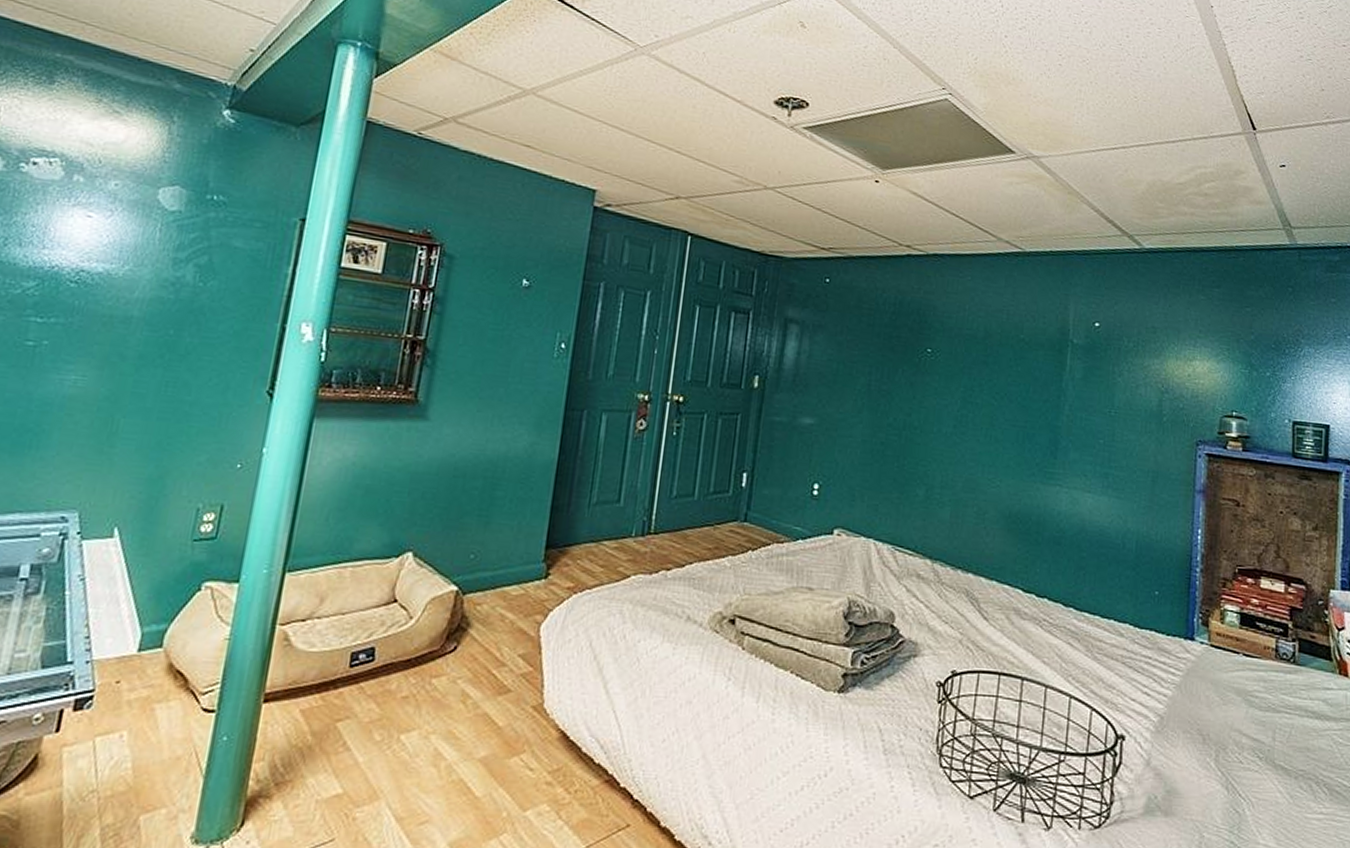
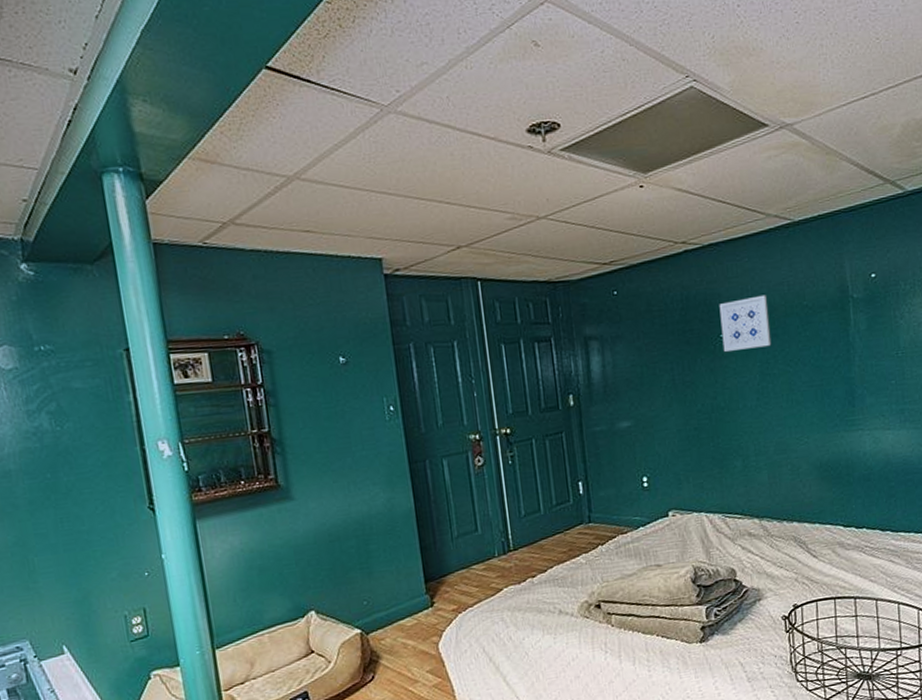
wall art: none [928,316,983,373] -> present [719,295,772,352]

